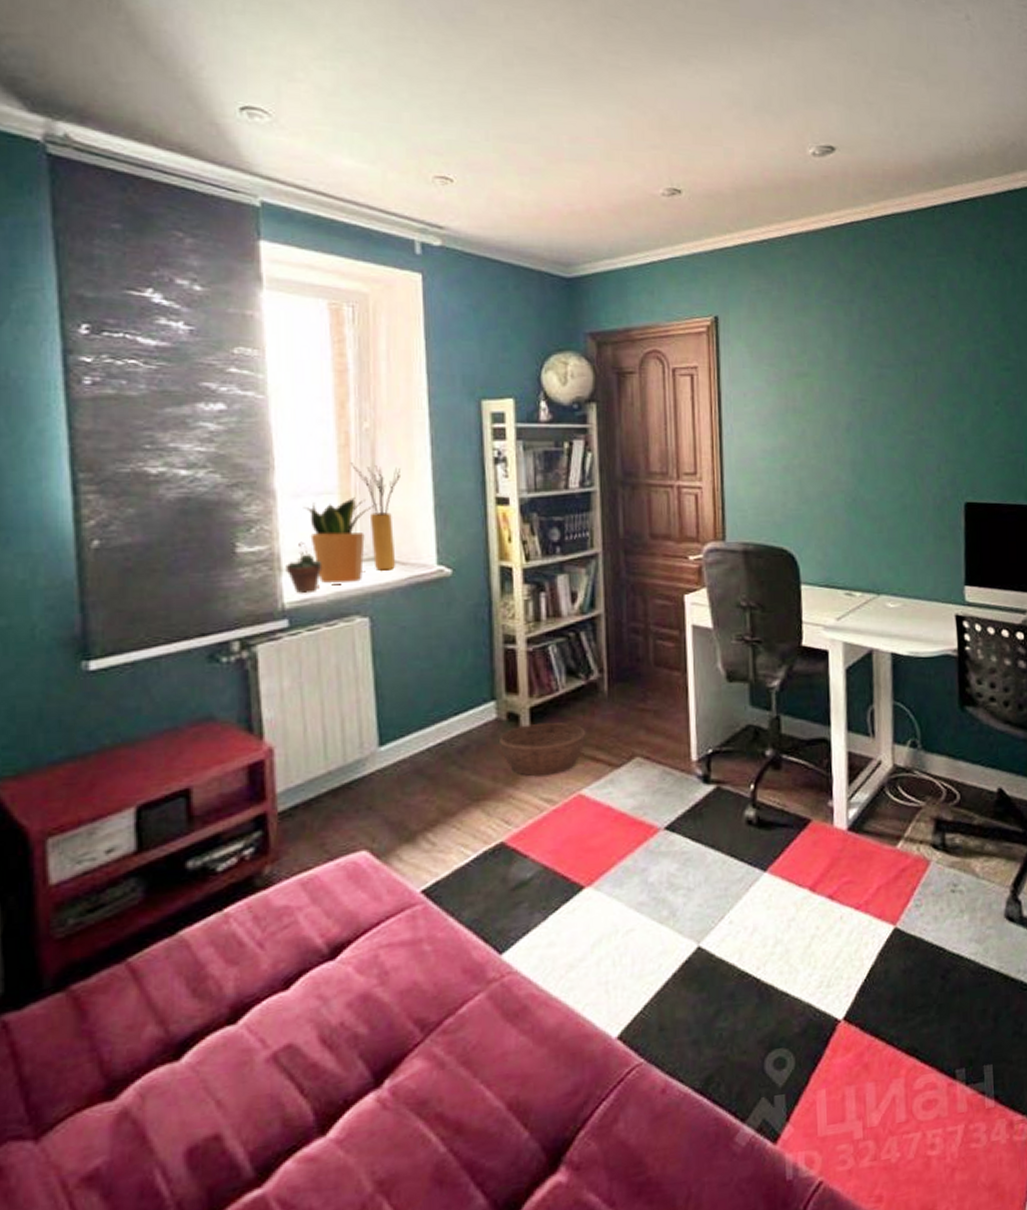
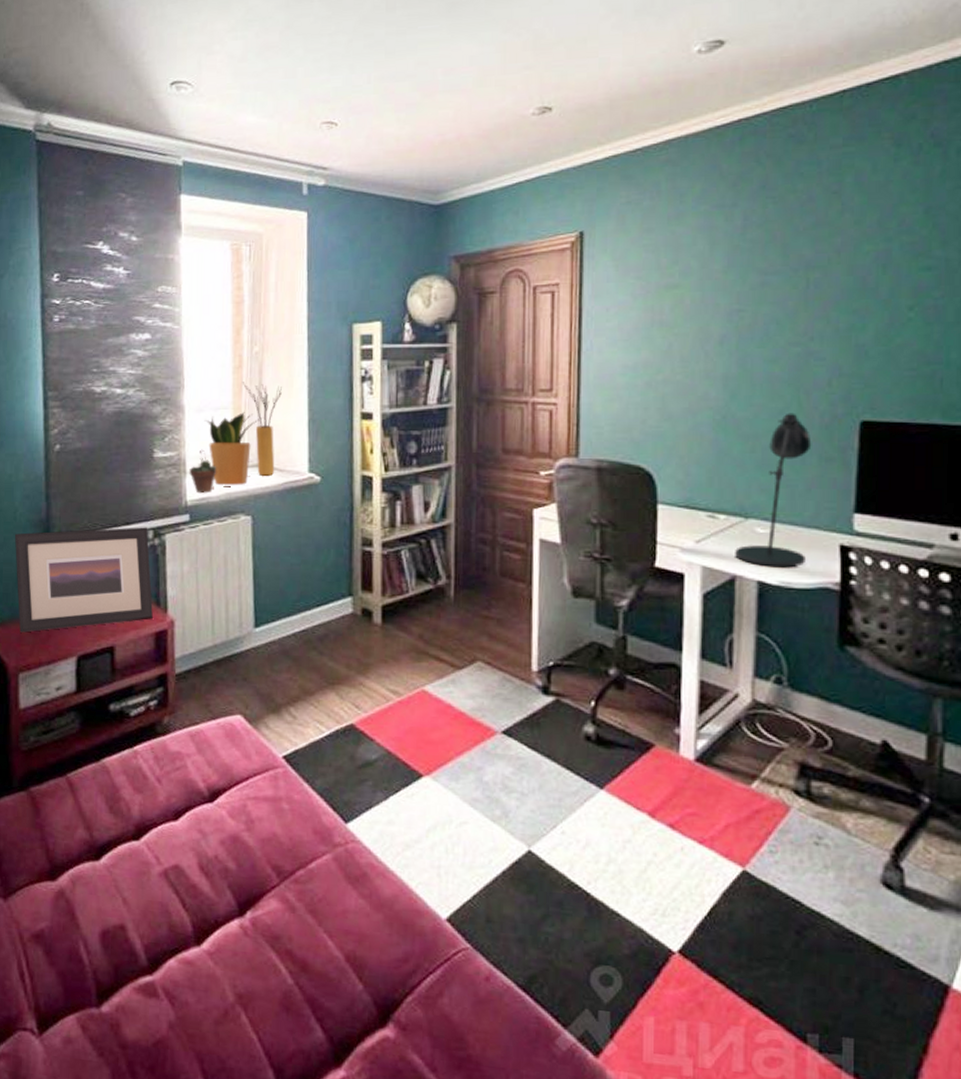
picture frame: none [32,637,244,785] -> present [14,527,153,633]
basket: present [500,722,586,776] -> none [354,620,432,668]
desk lamp: none [871,495,929,639] -> present [735,413,812,568]

